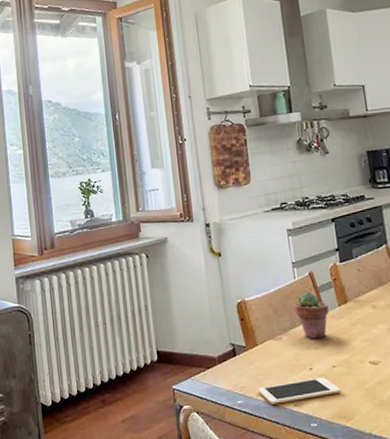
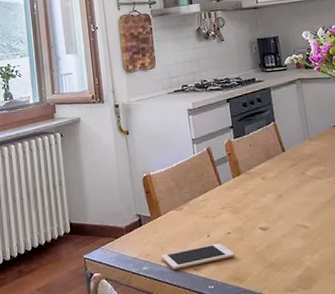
potted succulent: present [295,292,329,339] -> none [194,166,225,209]

